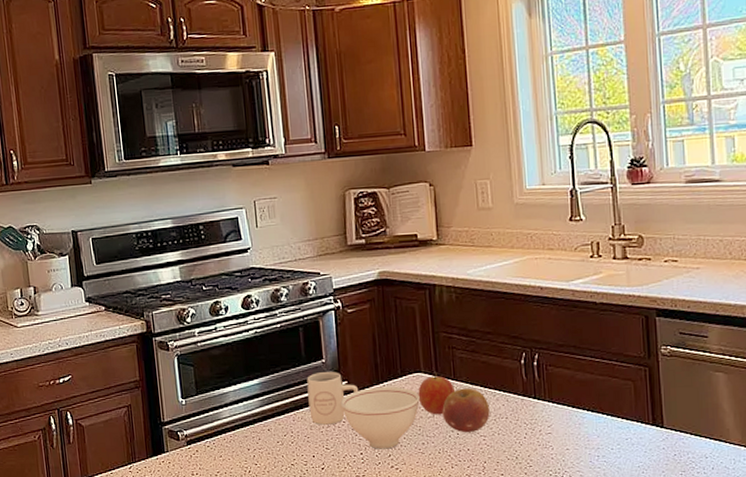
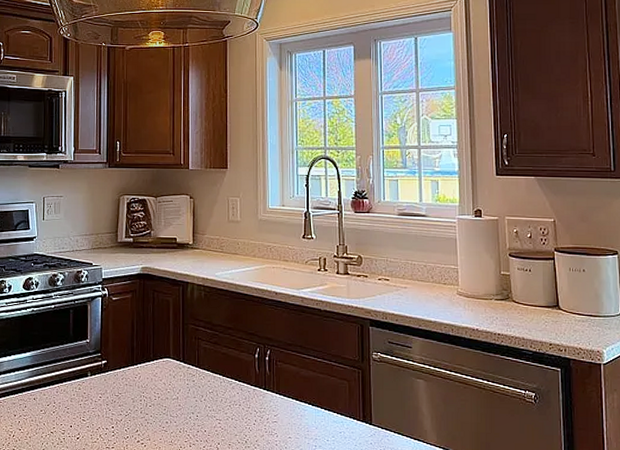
mug: present [307,372,359,425] -> none [71,351,116,399]
bowl: present [340,387,420,449] -> none [99,368,167,425]
fruit: present [418,371,456,415] -> none [166,358,198,398]
fruit: present [442,388,490,432] -> none [185,375,226,415]

